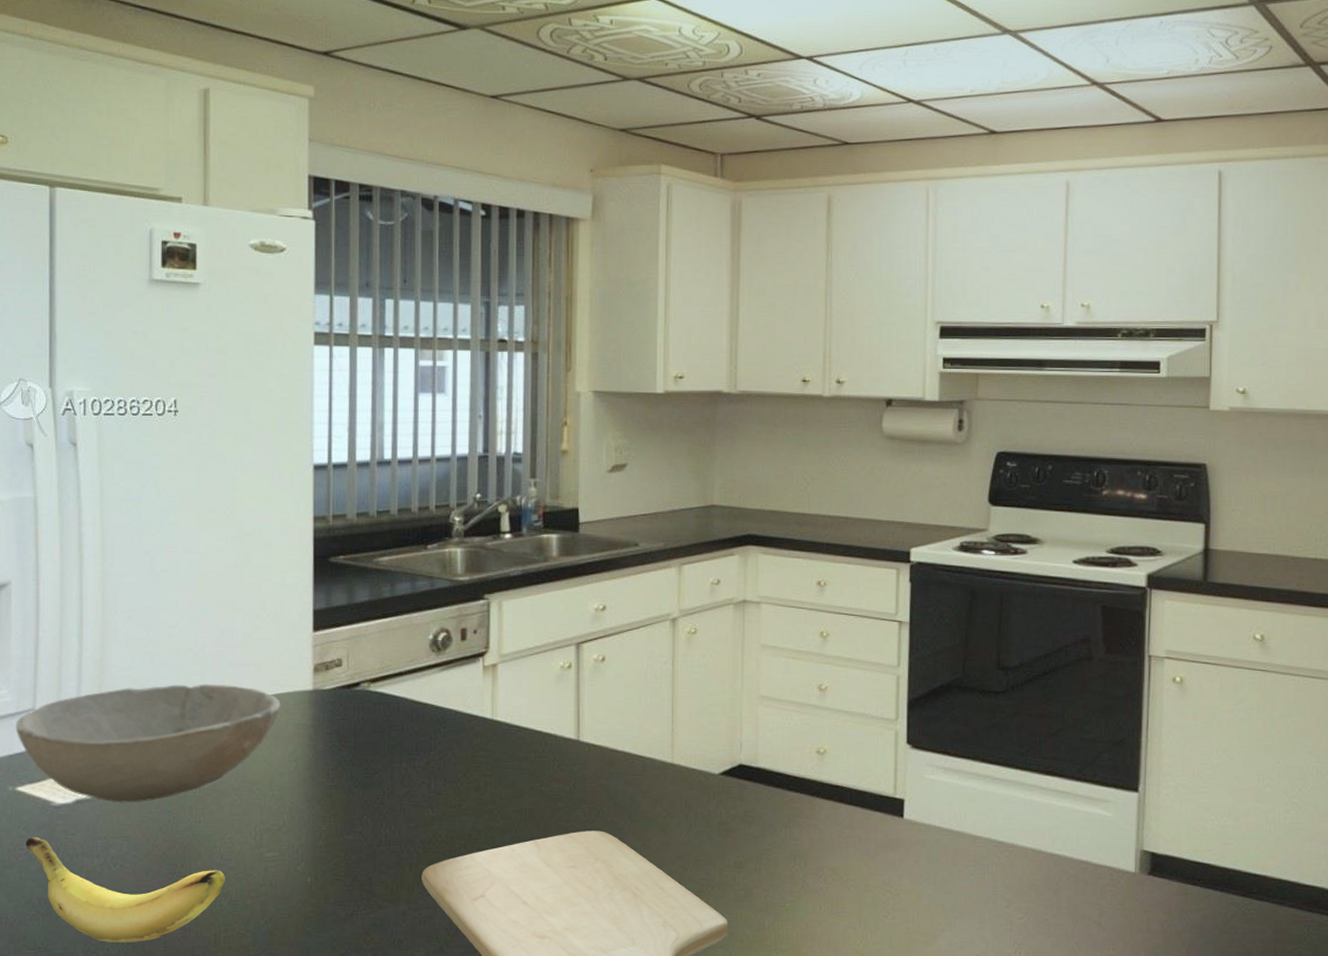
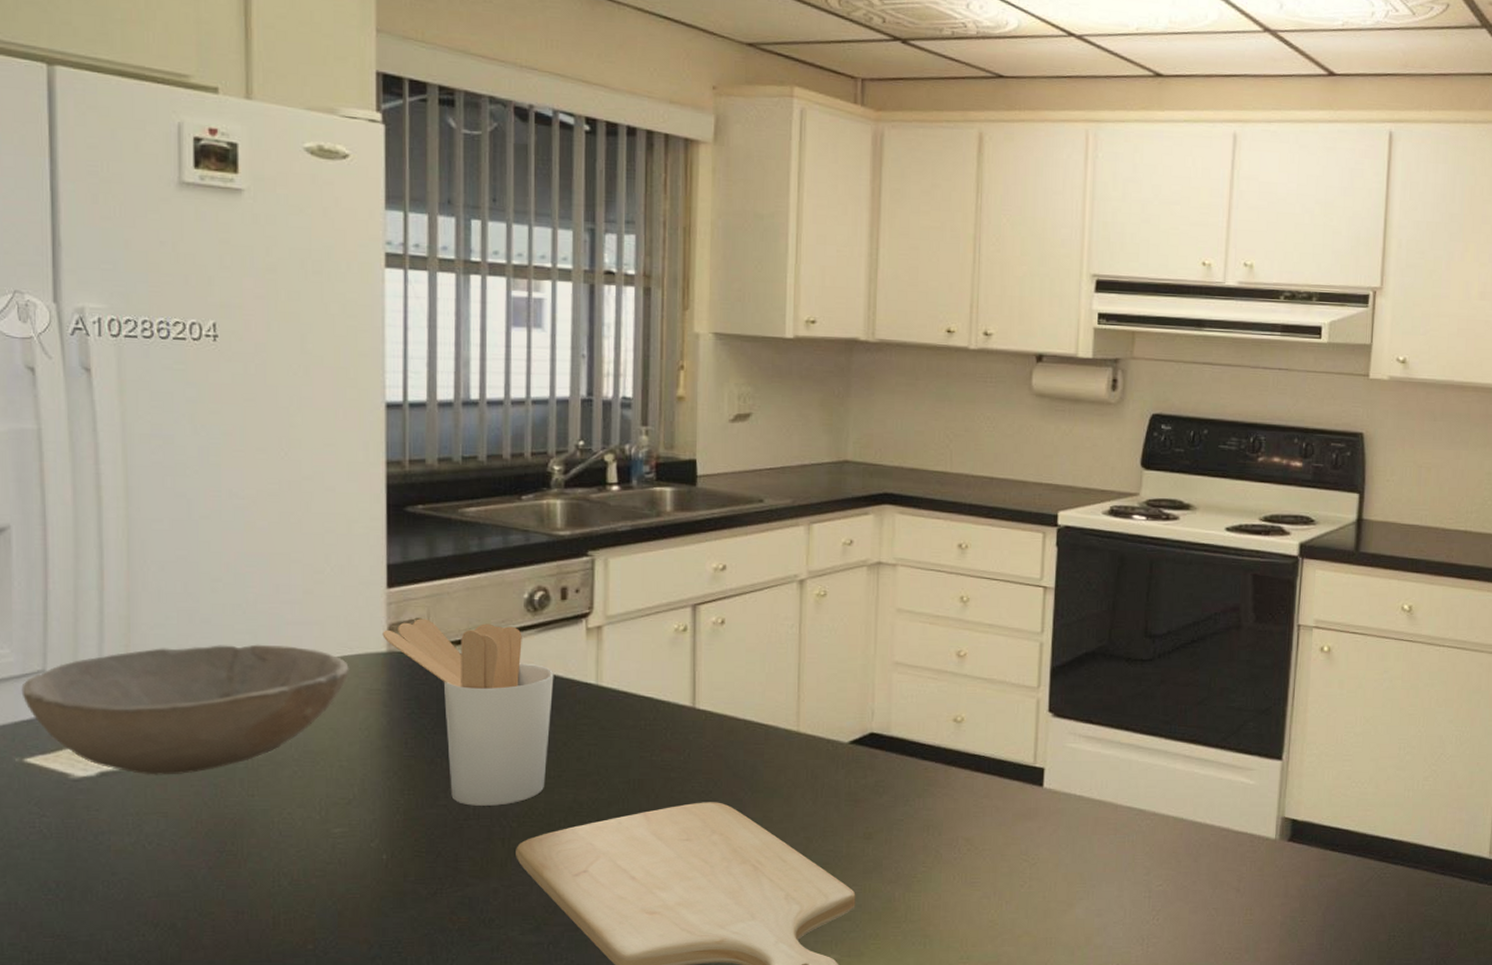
banana: present [25,837,225,943] -> none [37,814,285,928]
utensil holder: none [309,659,455,833] -> present [382,618,554,806]

